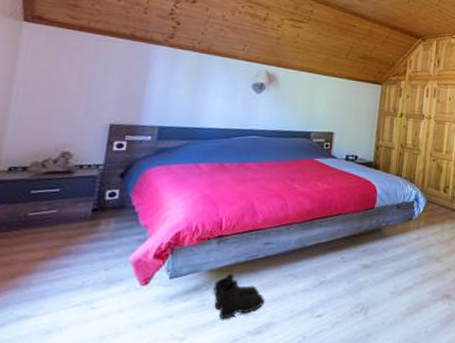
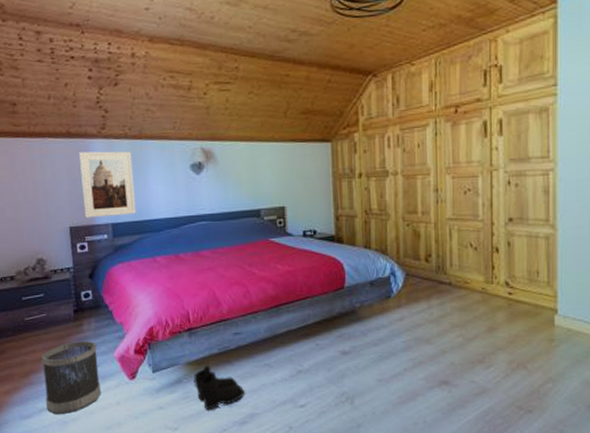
wastebasket: none [29,241,111,323] -> present [41,340,102,415]
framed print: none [130,55,196,121] -> present [79,151,136,218]

